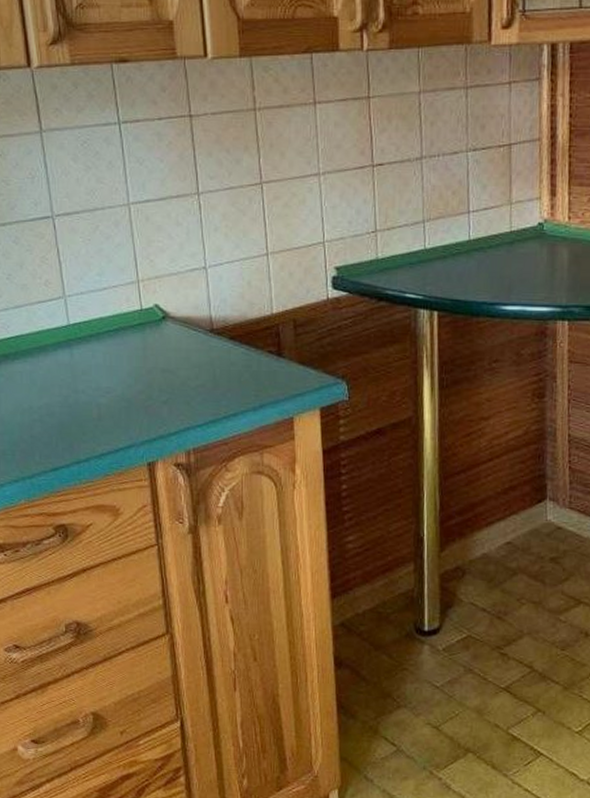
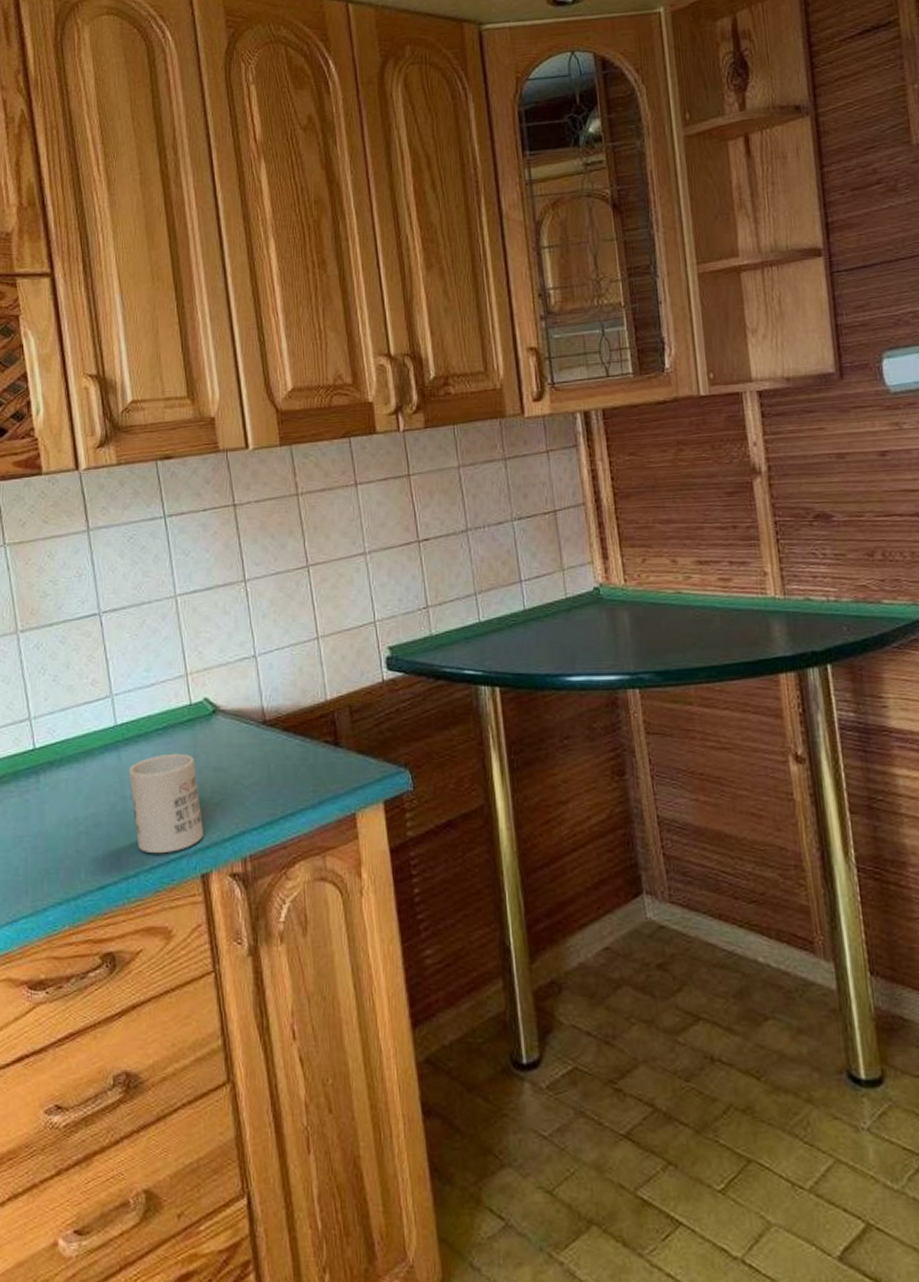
mug: none [80,354,150,443] -> present [128,753,203,854]

